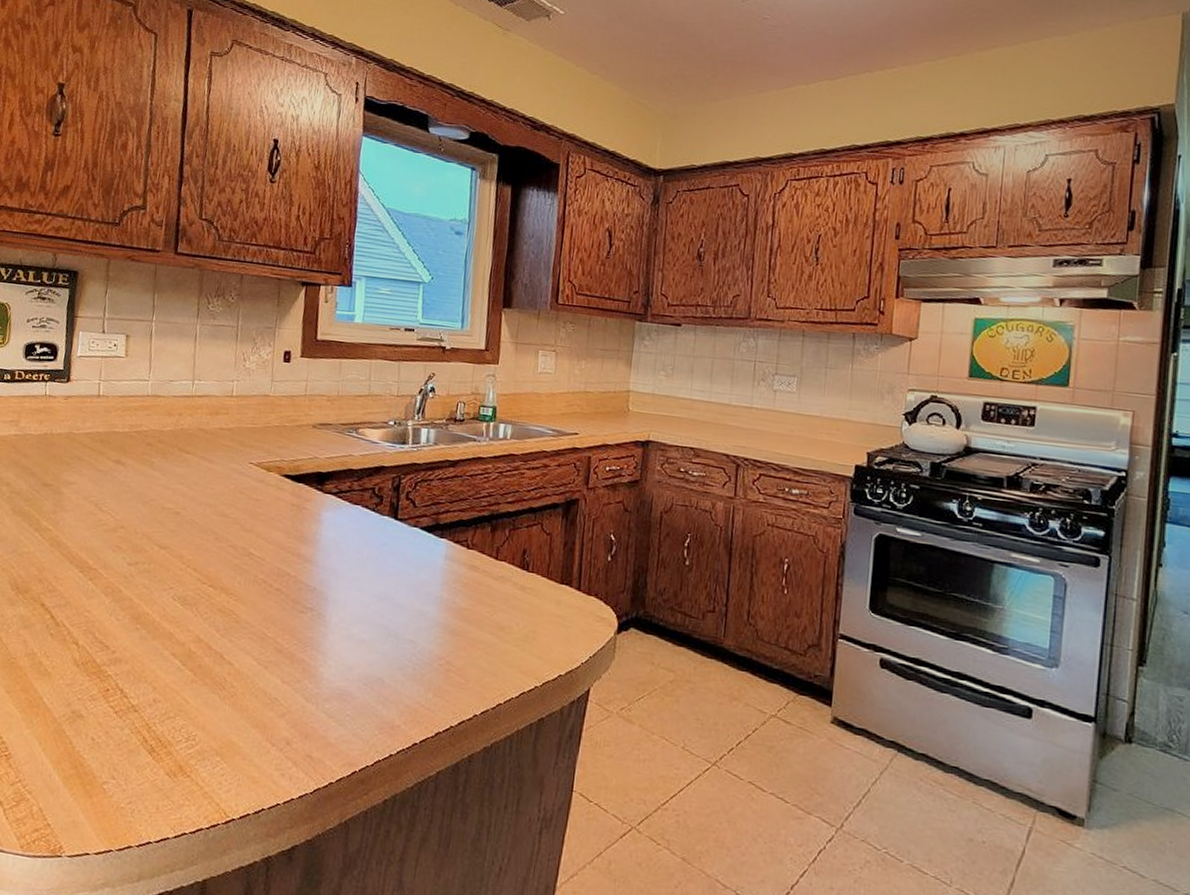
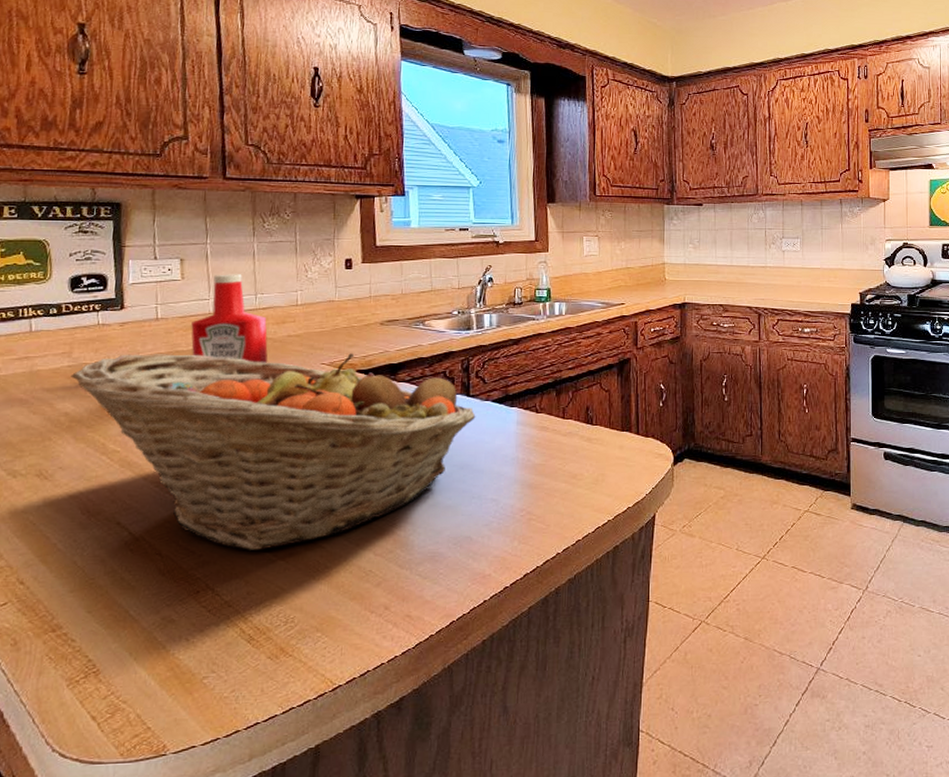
fruit basket: none [15,429,402,657] -> present [70,353,476,550]
ketchup bottle: none [127,355,201,456] -> present [191,274,268,363]

